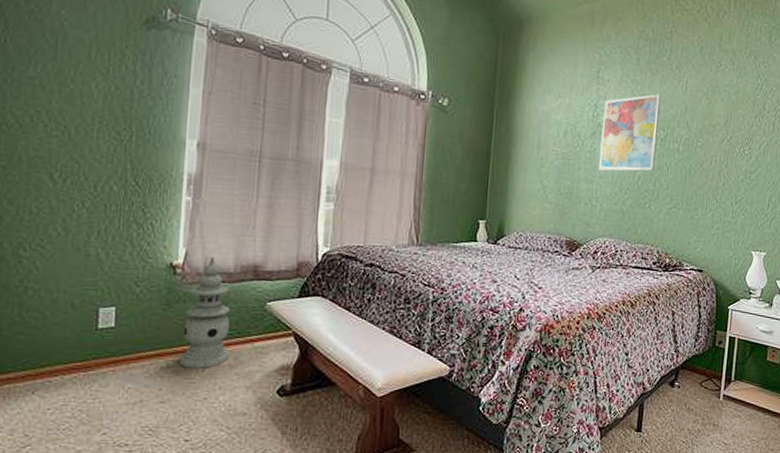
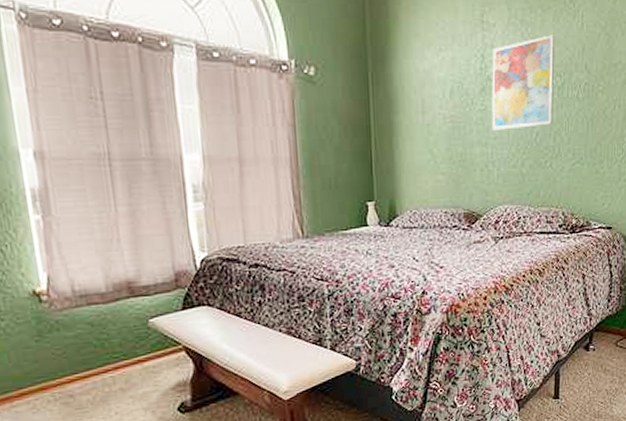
lantern: present [179,257,230,368] -> none [62,279,120,398]

